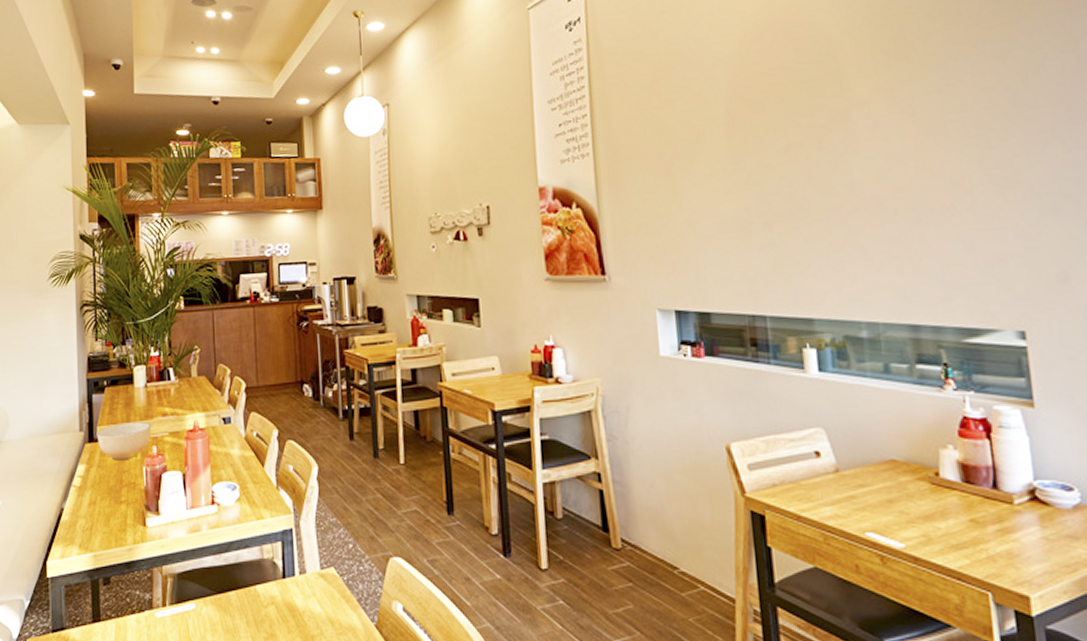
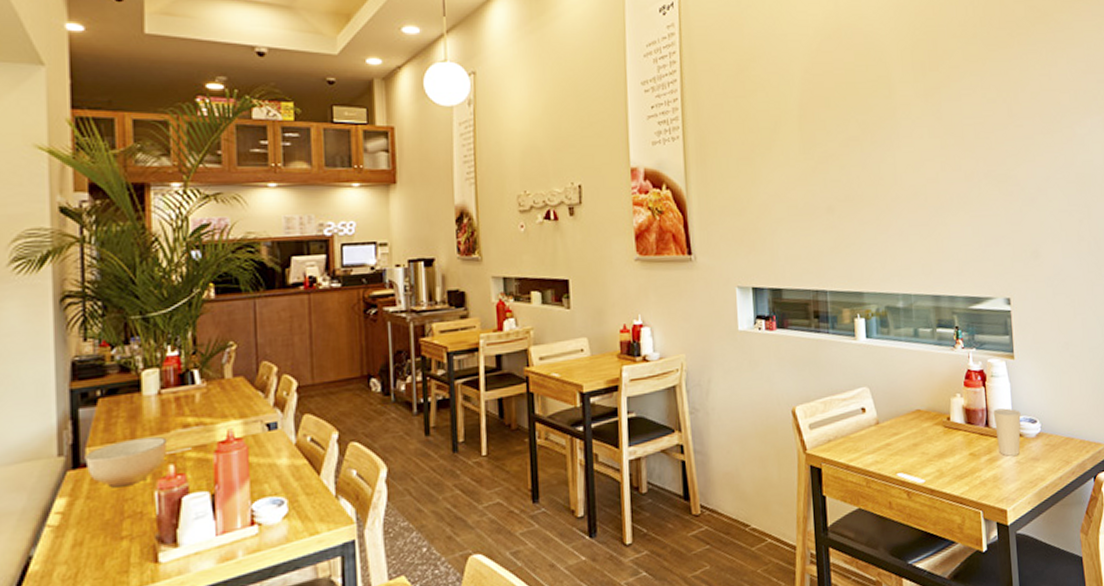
cup: none [1003,468,1048,531] -> present [993,408,1021,457]

